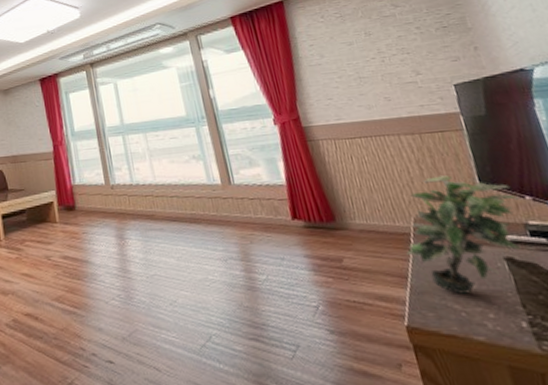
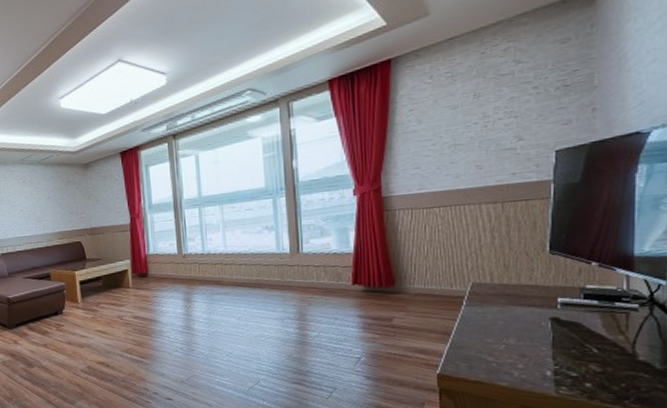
potted plant: present [406,175,522,294] -> none [455,243,584,348]

